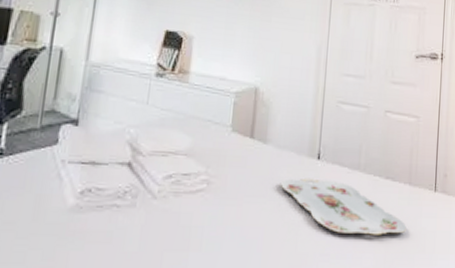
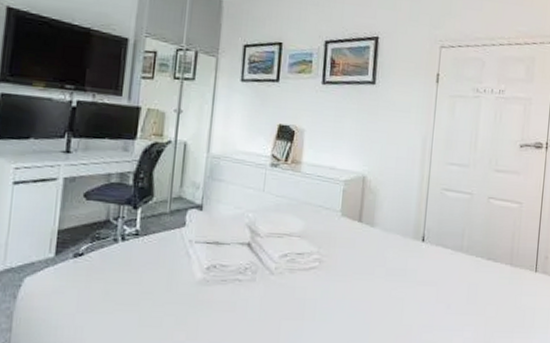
serving tray: present [280,178,406,235] -> none [386,258,507,311]

